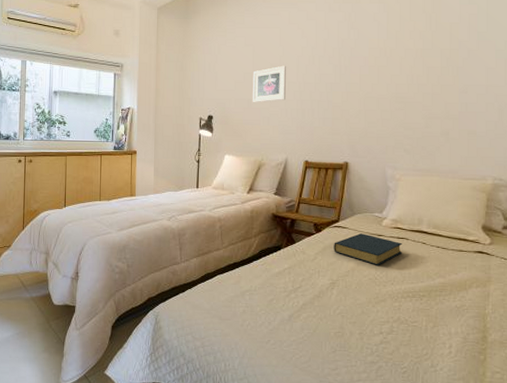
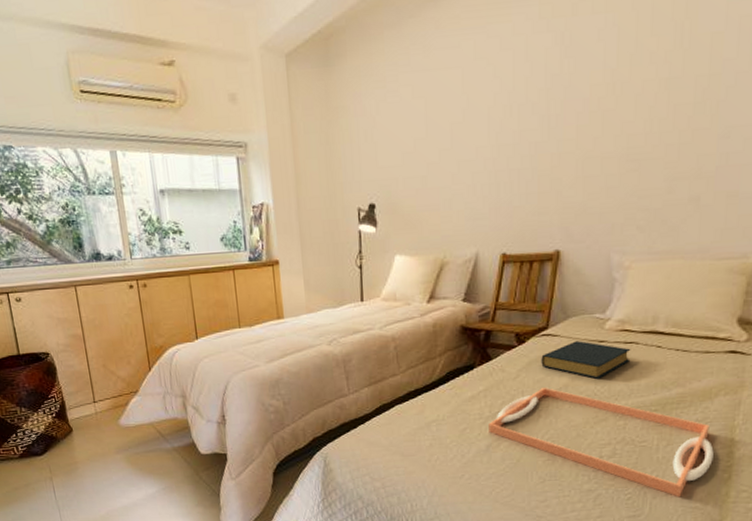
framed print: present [252,65,287,103] -> none [426,122,474,181]
serving tray: none [291,270,471,374] -> present [489,388,714,498]

